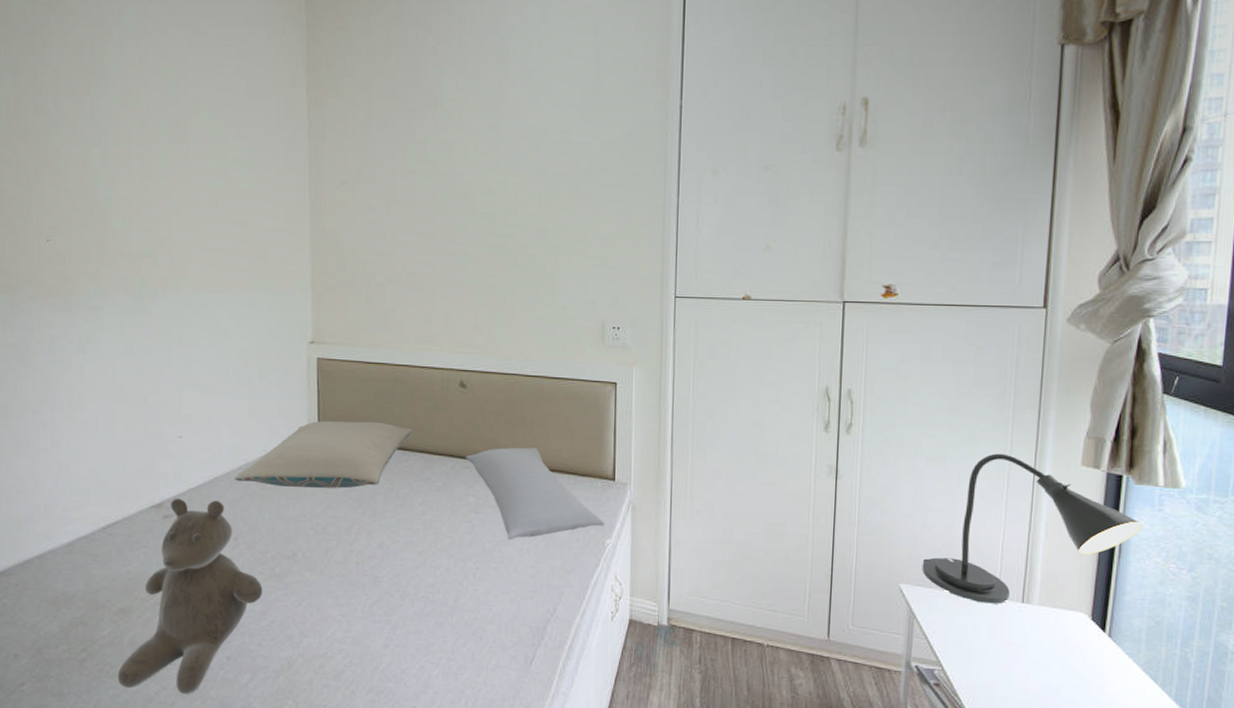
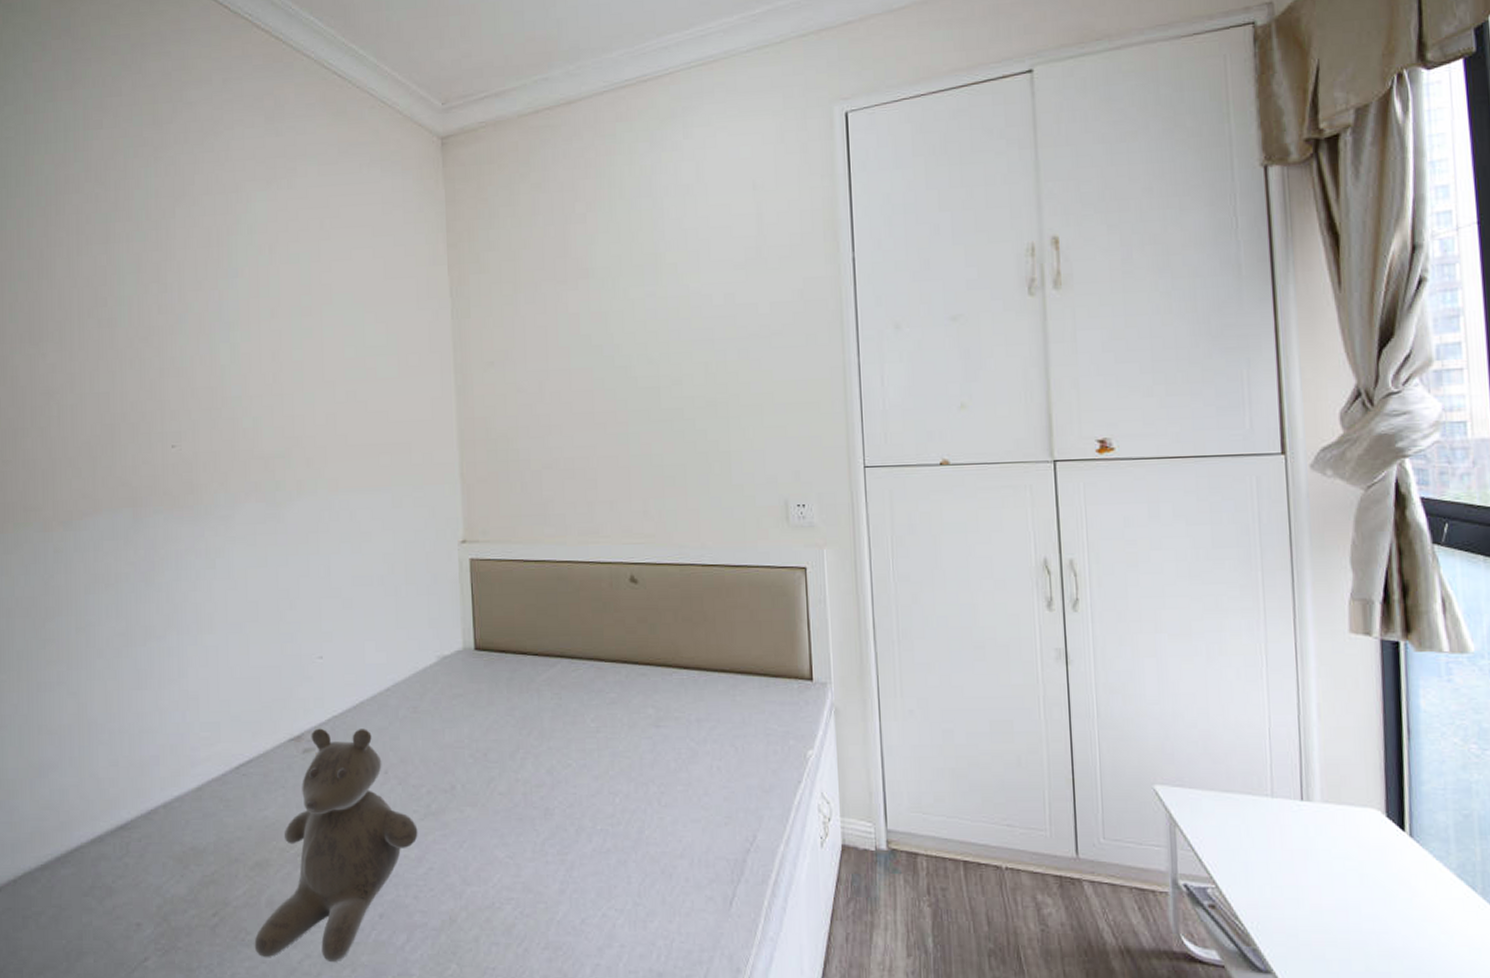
pillow: present [235,421,413,489] -> none [382,627,580,708]
pillow: present [465,447,605,540] -> none [641,647,805,756]
desk lamp: present [922,453,1143,604] -> none [1178,624,1432,803]

